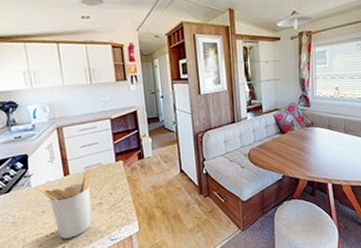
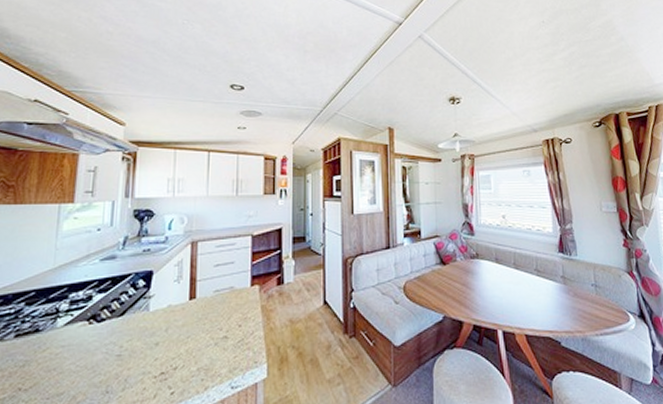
utensil holder: present [39,168,92,239] -> none [158,292,222,382]

